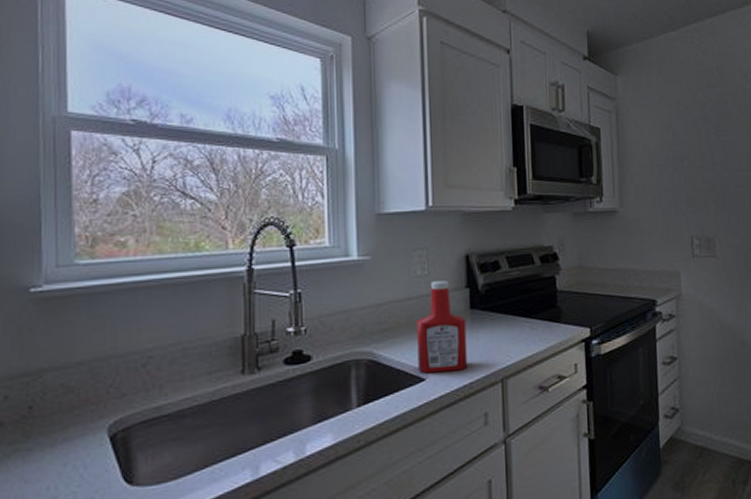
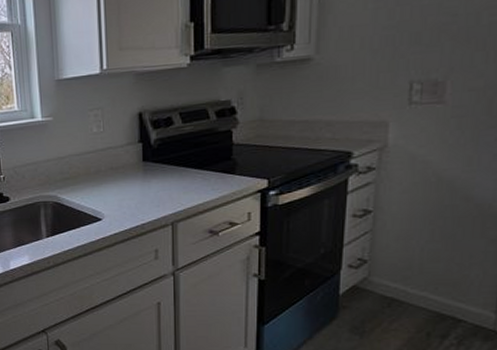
ketchup bottle: present [417,281,468,374] -> none [94,137,140,215]

